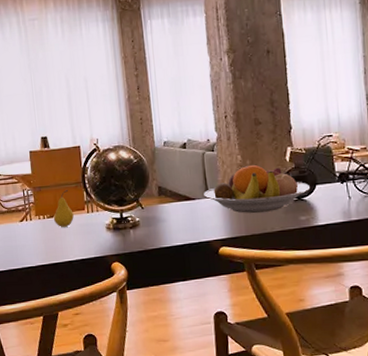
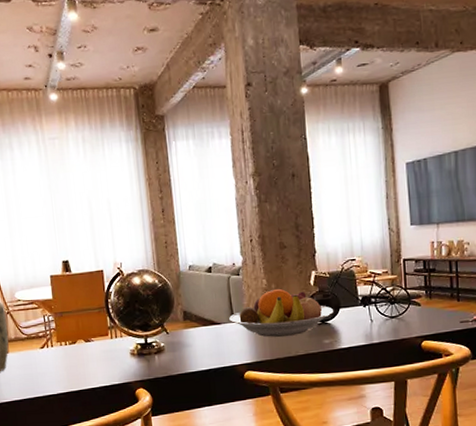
fruit: present [53,190,74,227] -> none [75,315,97,354]

